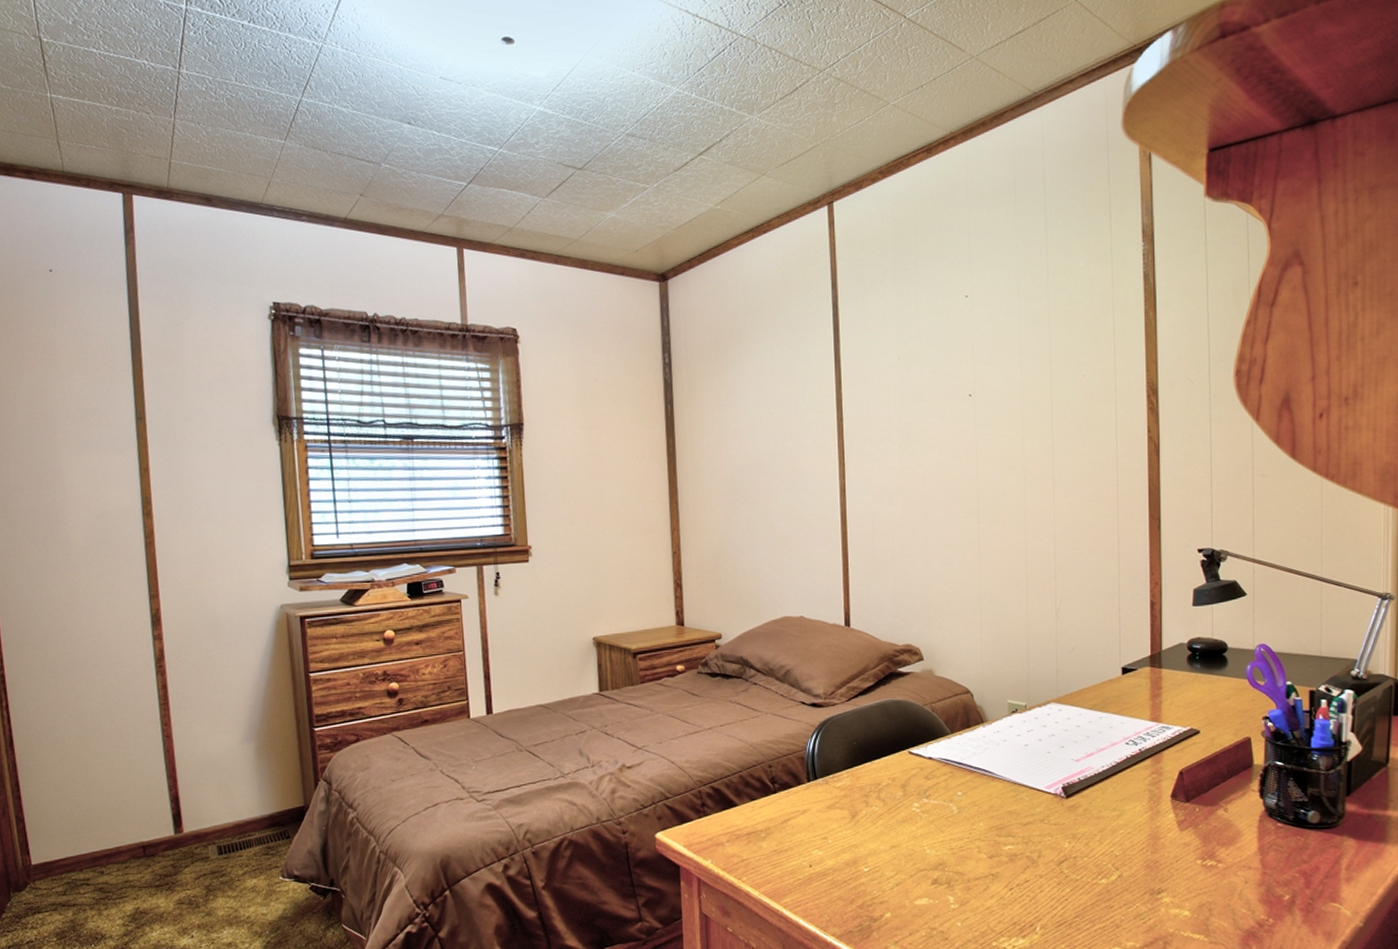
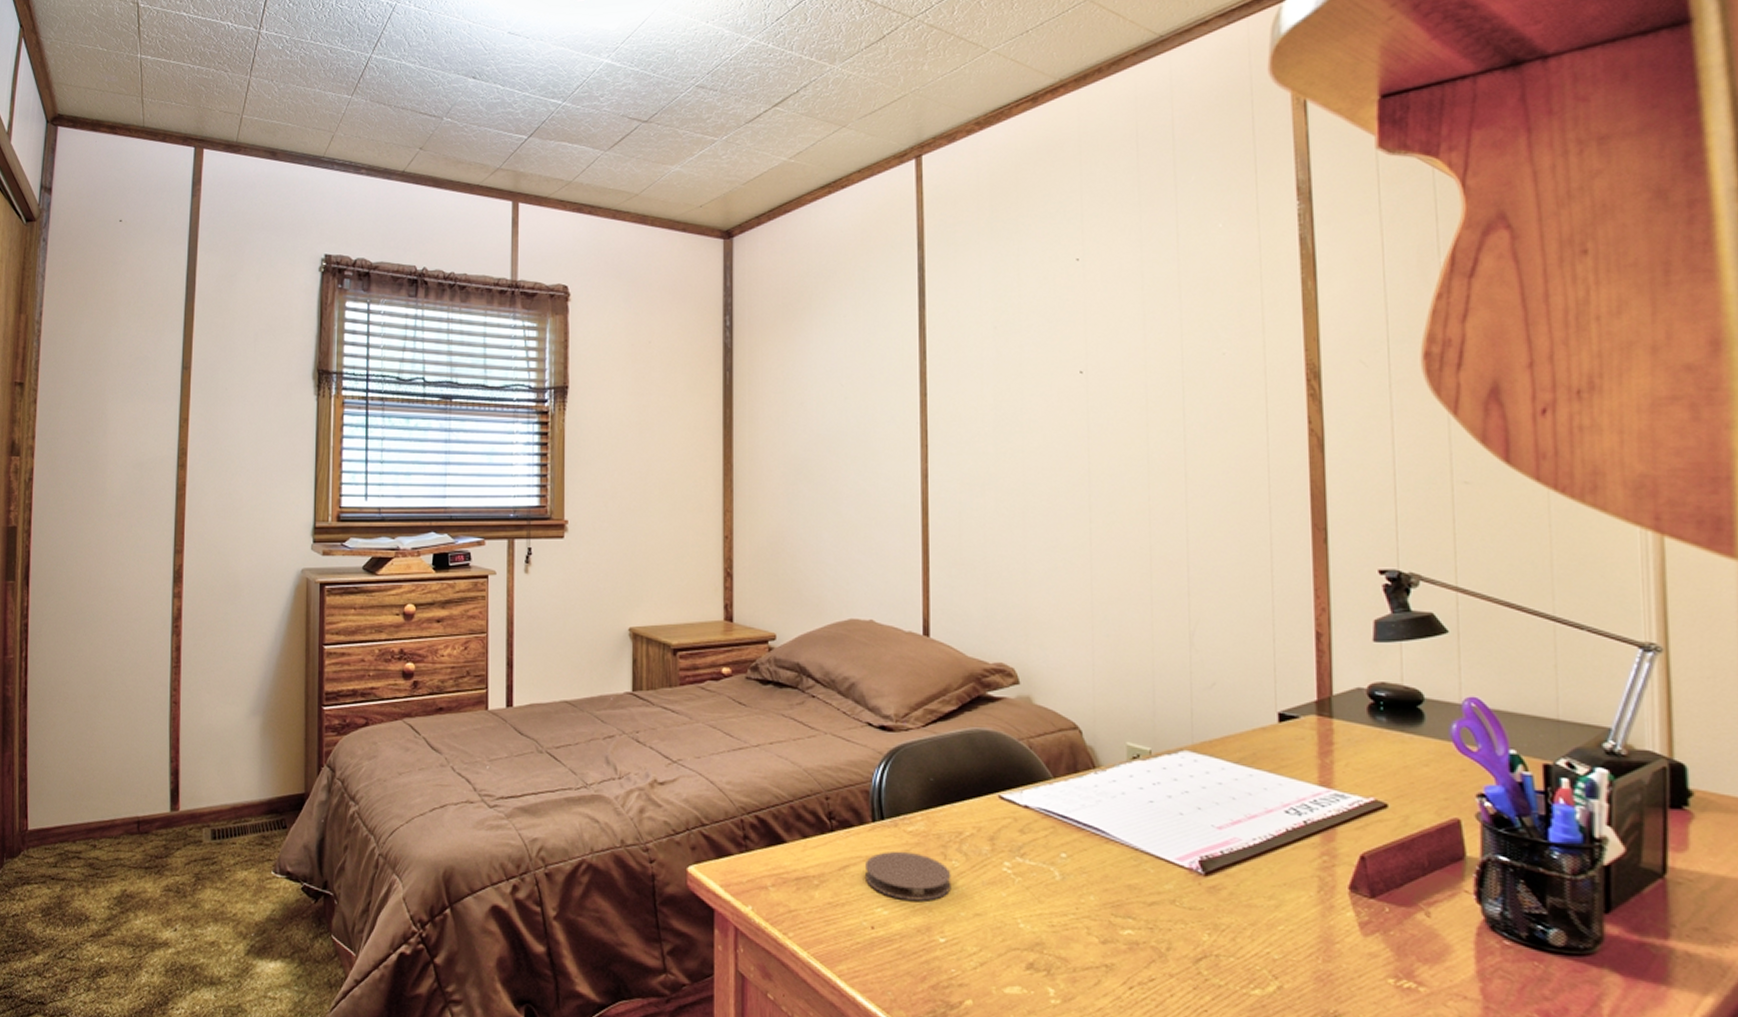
coaster: none [803,803,873,842] -> present [866,851,952,901]

